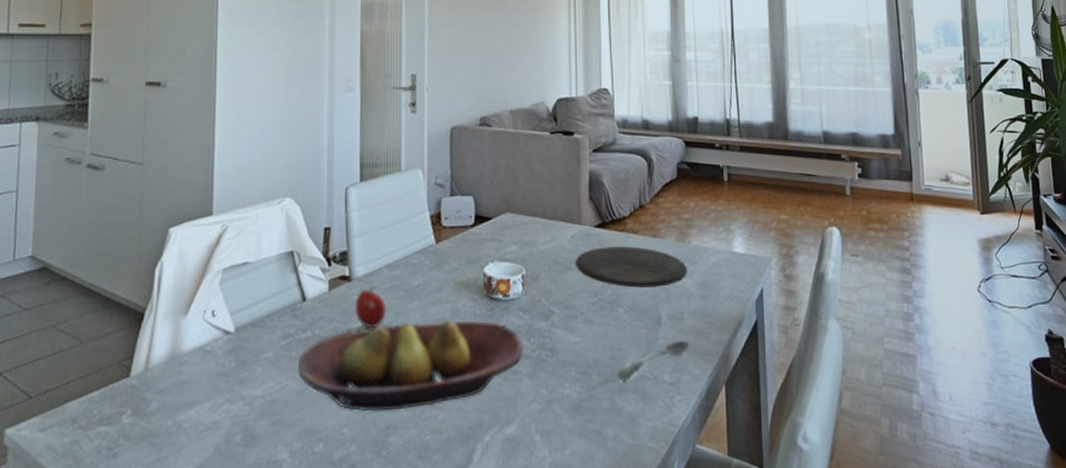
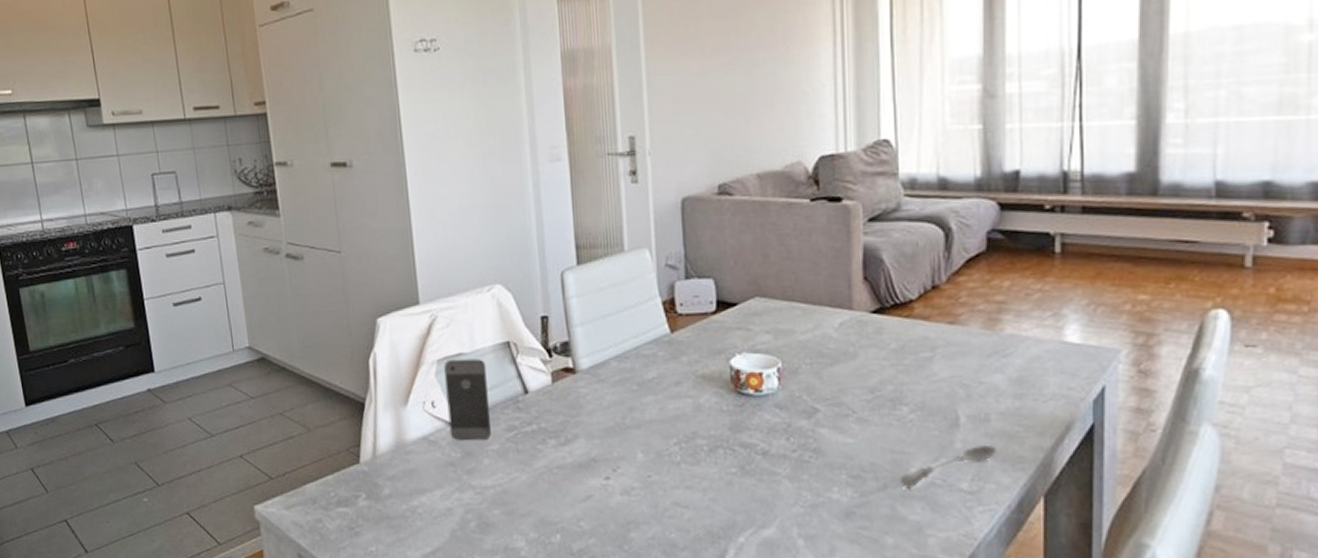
smartphone: none [226,267,269,350] -> present [444,359,492,441]
fruit bowl: present [298,321,525,412] -> none [526,417,783,507]
apple: present [355,287,387,329] -> none [582,380,618,424]
plate: present [574,246,688,288] -> none [844,335,998,384]

